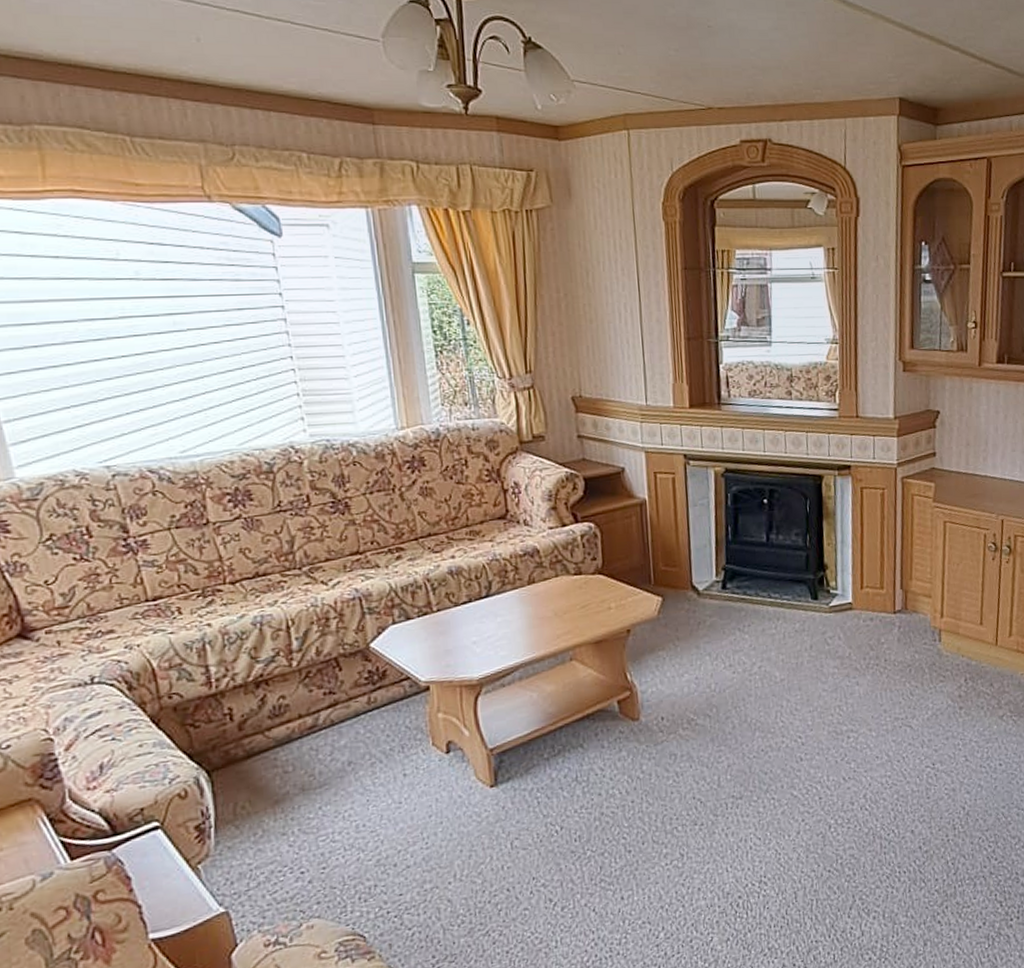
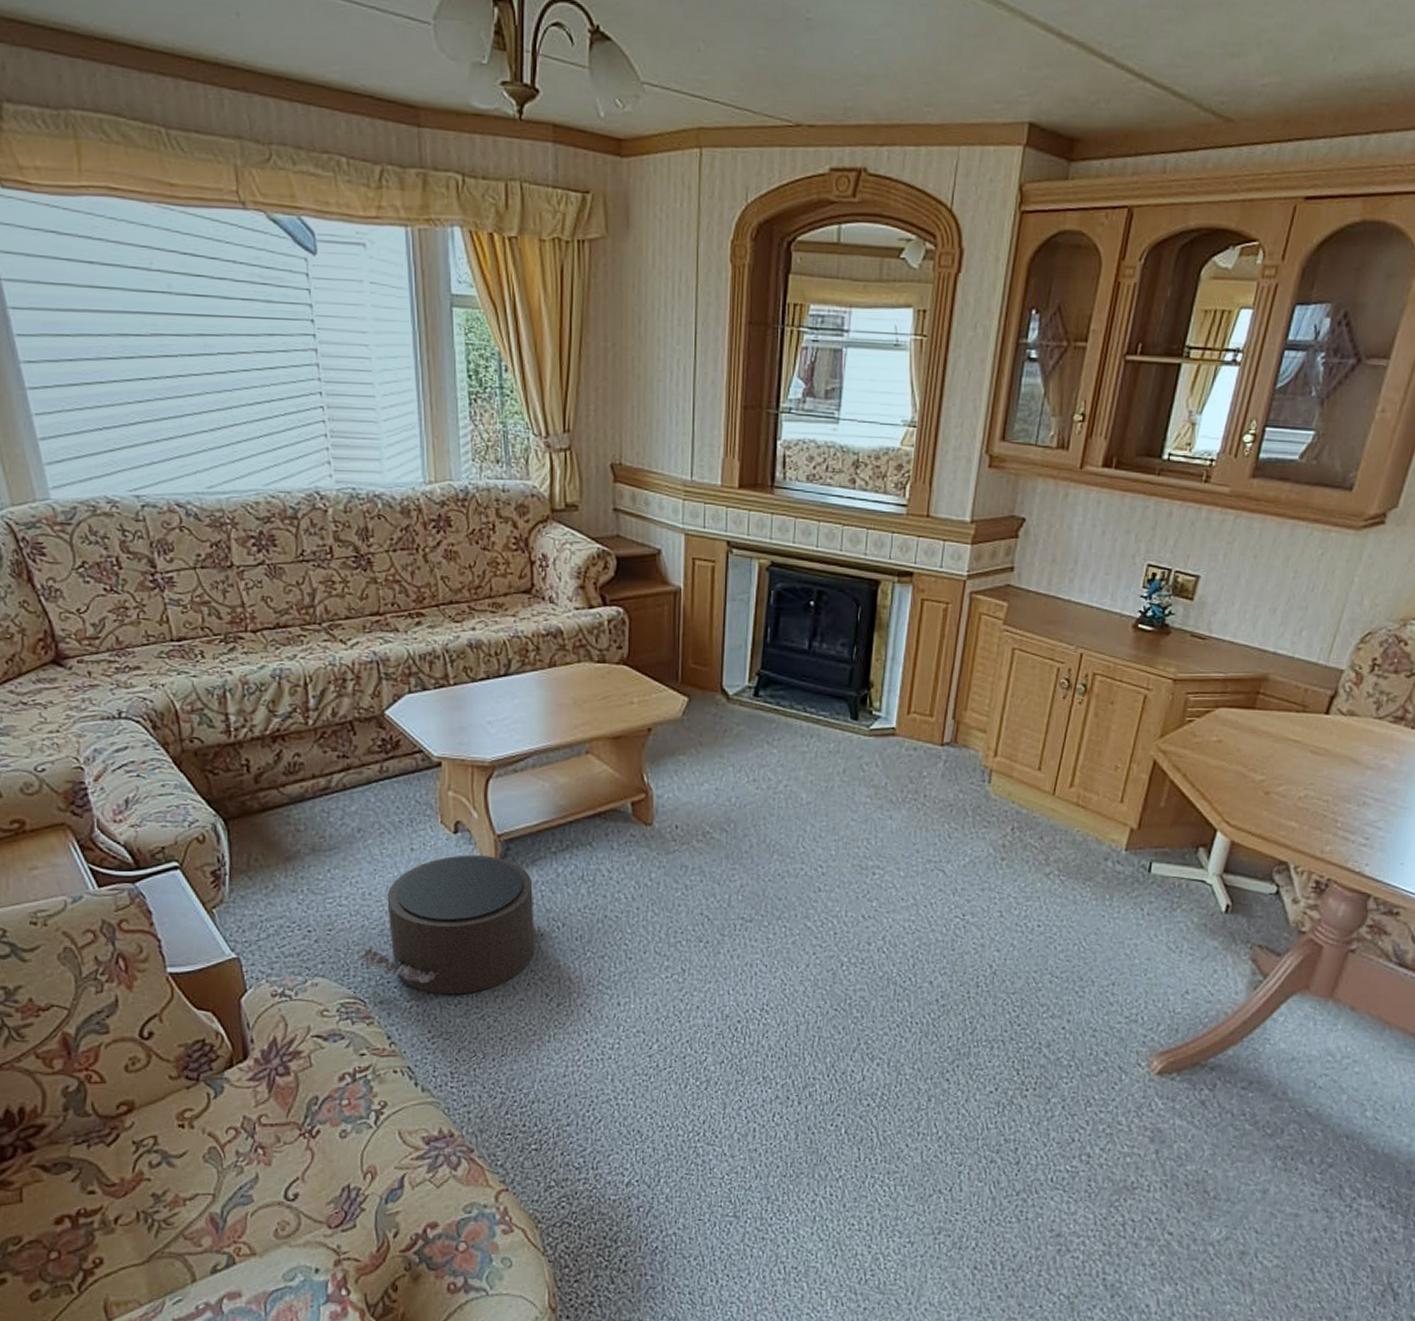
pouf: none [354,770,535,917] -> present [357,855,536,995]

